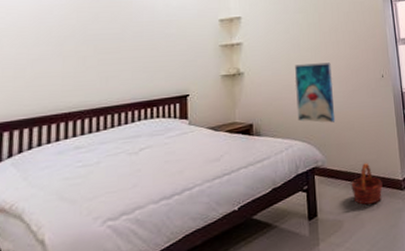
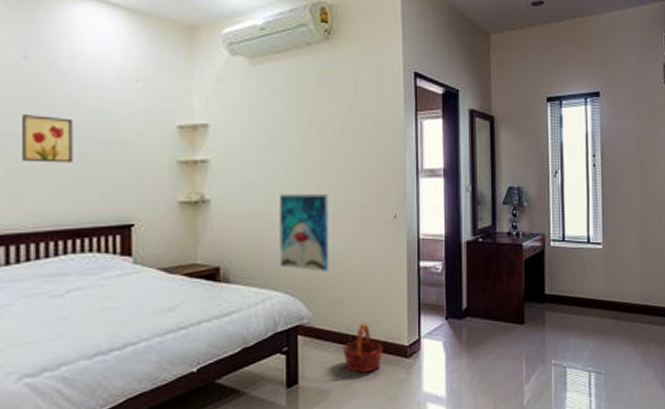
wall art: none [111,19,146,53] -> present [22,115,73,163]

